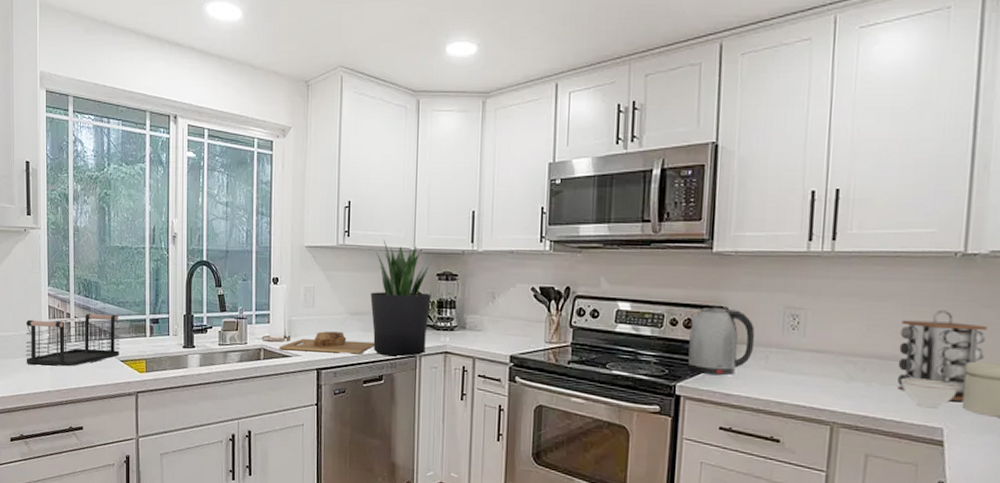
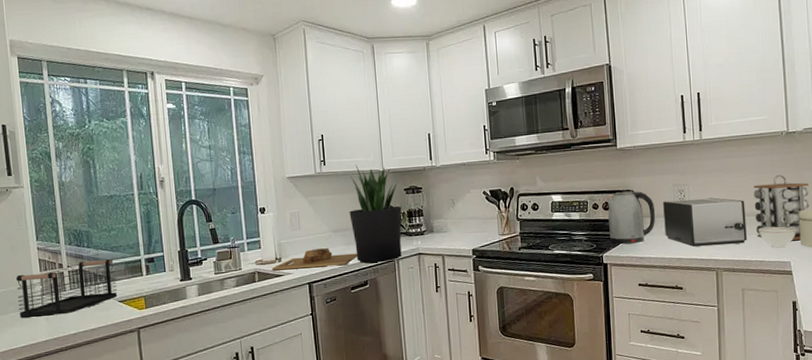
toaster: none [764,326,886,396] -> present [663,197,747,247]

